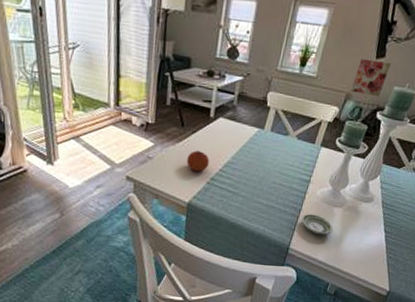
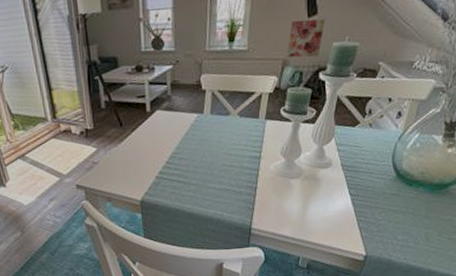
fruit: present [187,151,209,172] -> none [132,147,154,168]
saucer: present [301,214,333,235] -> none [259,190,294,210]

